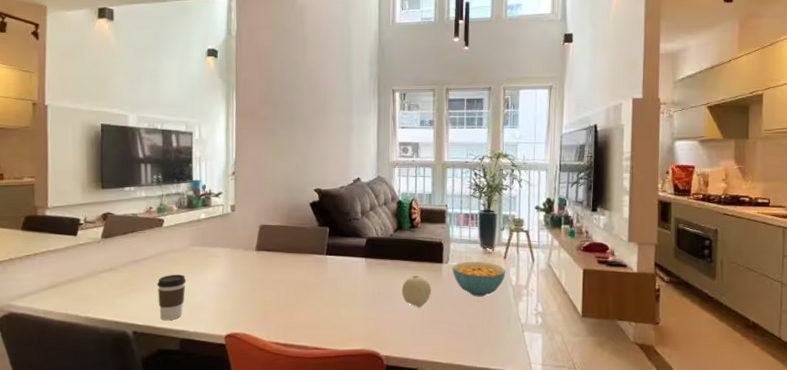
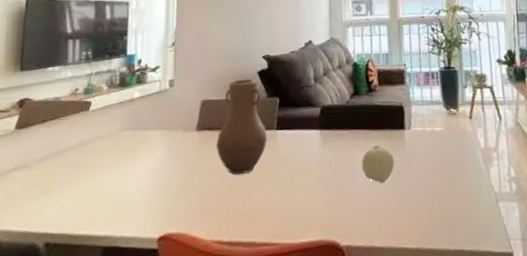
coffee cup: present [157,275,187,321] -> none [78,166,114,226]
vase: none [273,209,319,290] -> present [217,79,268,175]
cereal bowl: present [452,261,506,297] -> none [415,124,473,165]

